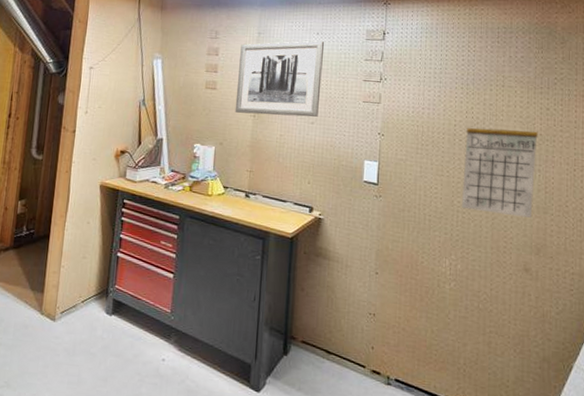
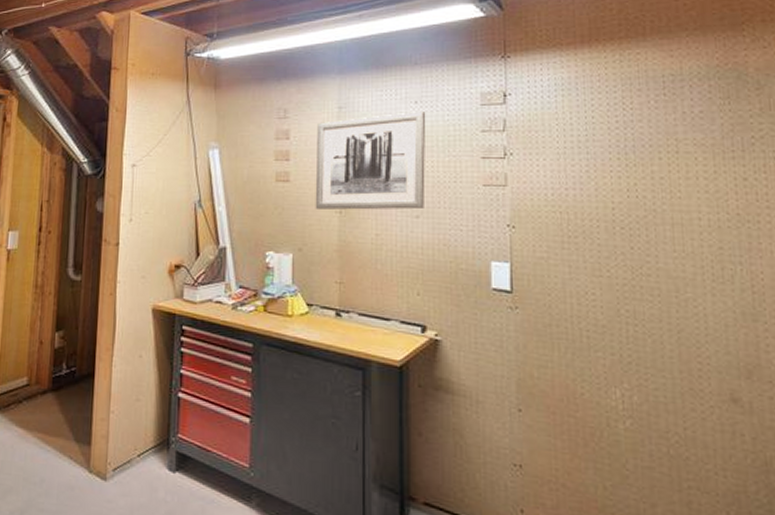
calendar: present [462,111,538,218] -> none [630,186,736,328]

